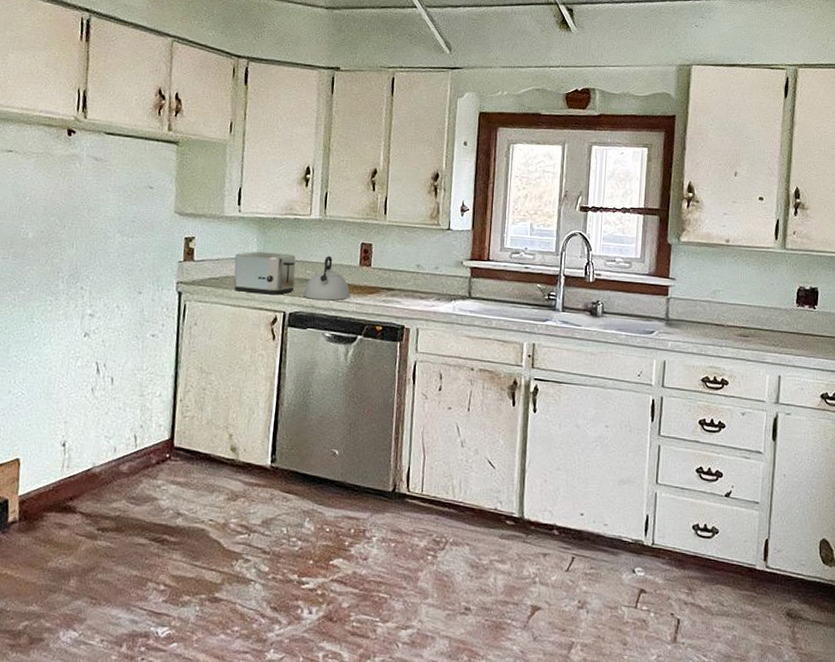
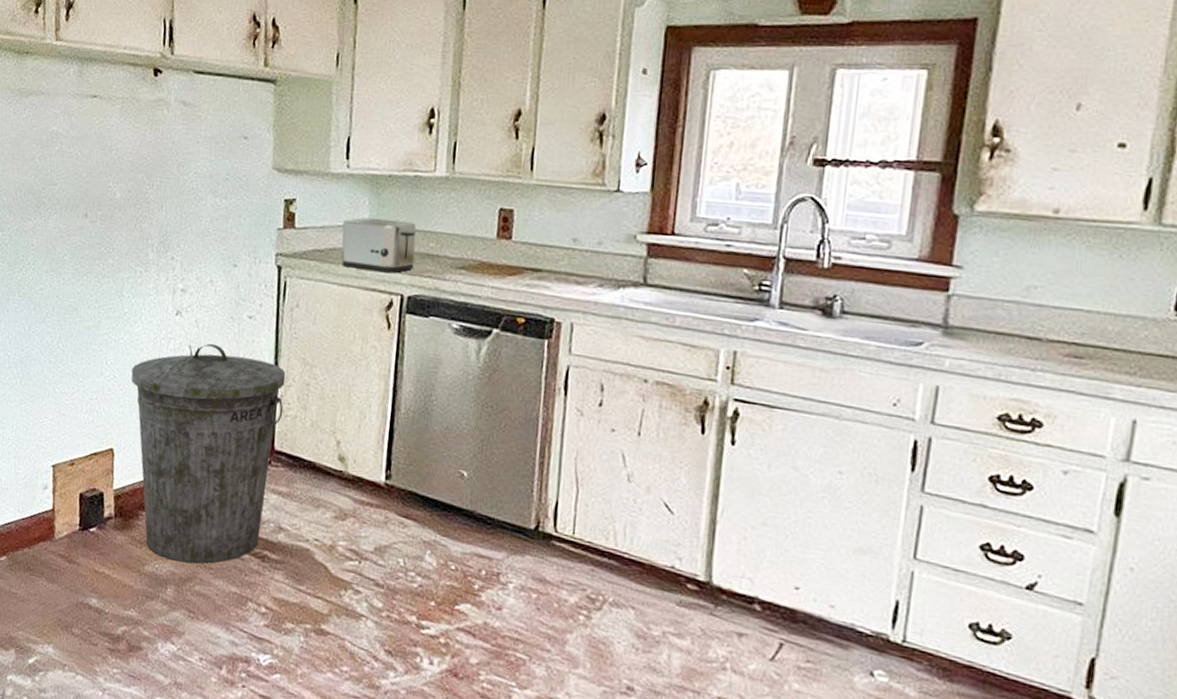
trash can: none [39,359,185,555] -> present [131,343,286,564]
kettle: present [303,255,350,301] -> none [425,224,485,283]

